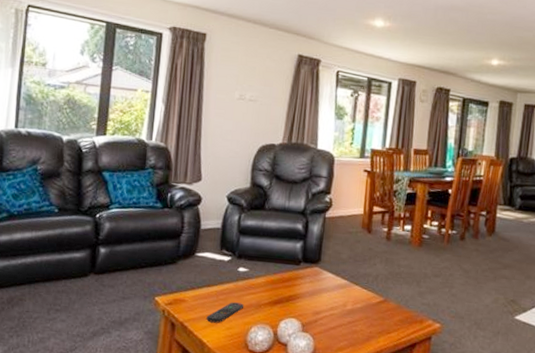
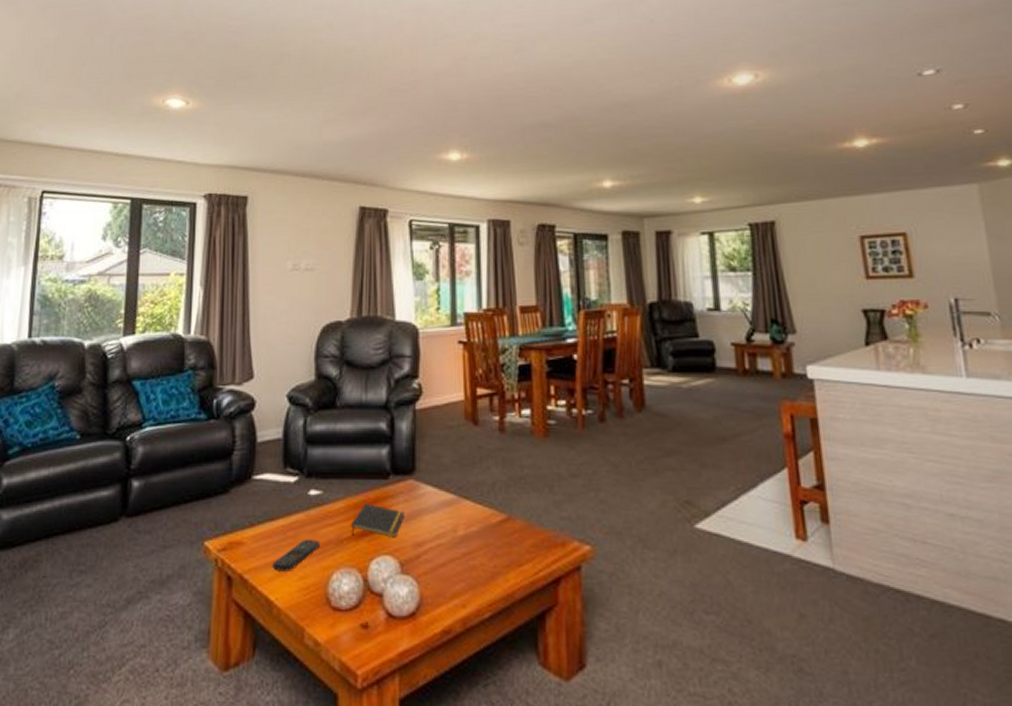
notepad: none [268,281,309,307] -> present [351,503,405,538]

